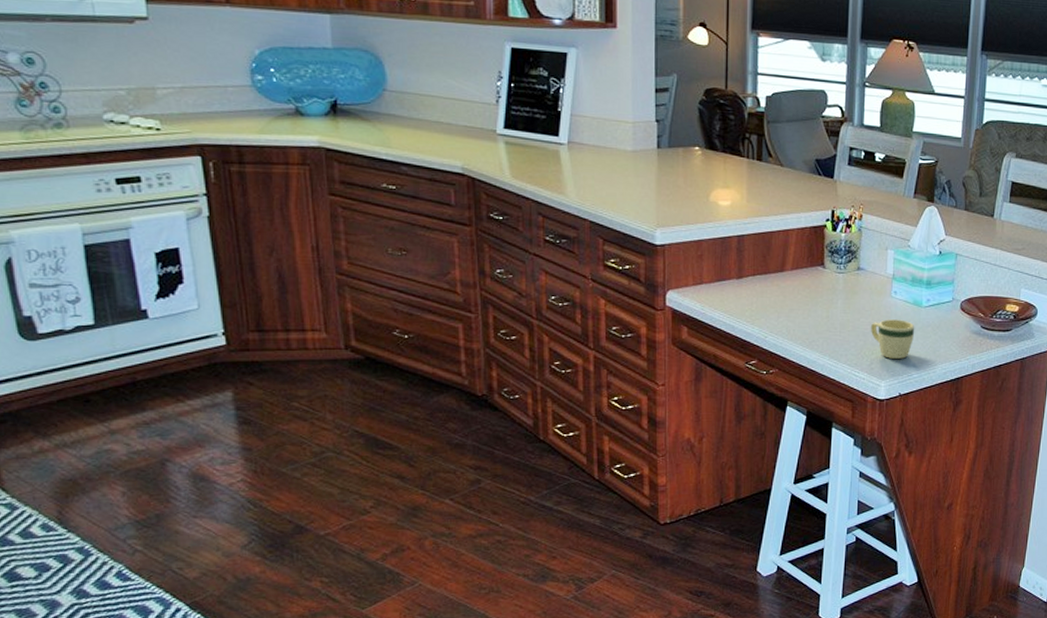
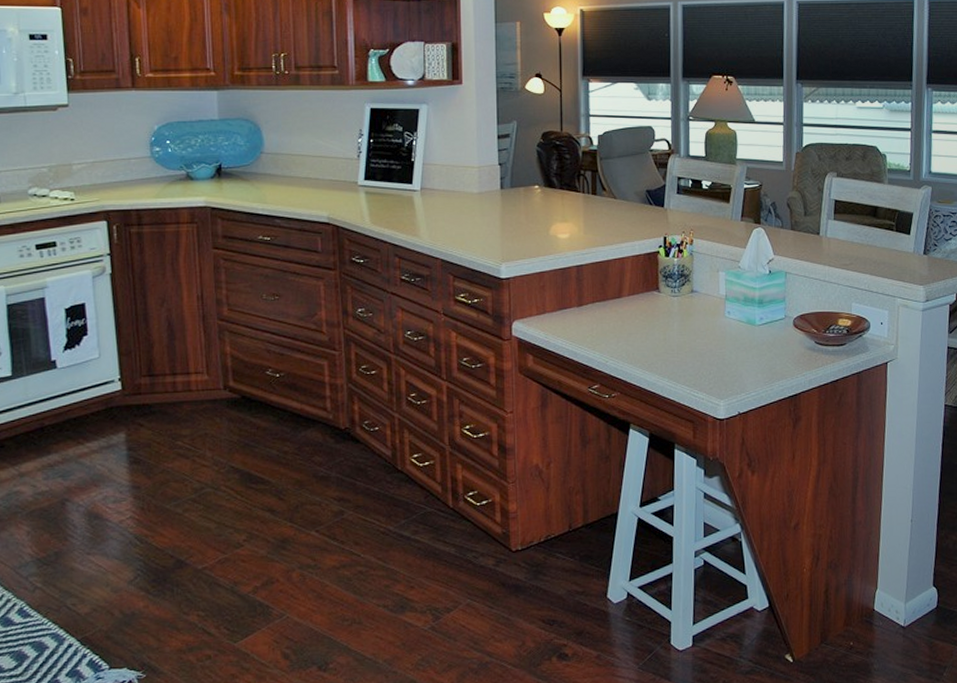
mug: present [870,319,915,359] -> none [706,339,750,378]

